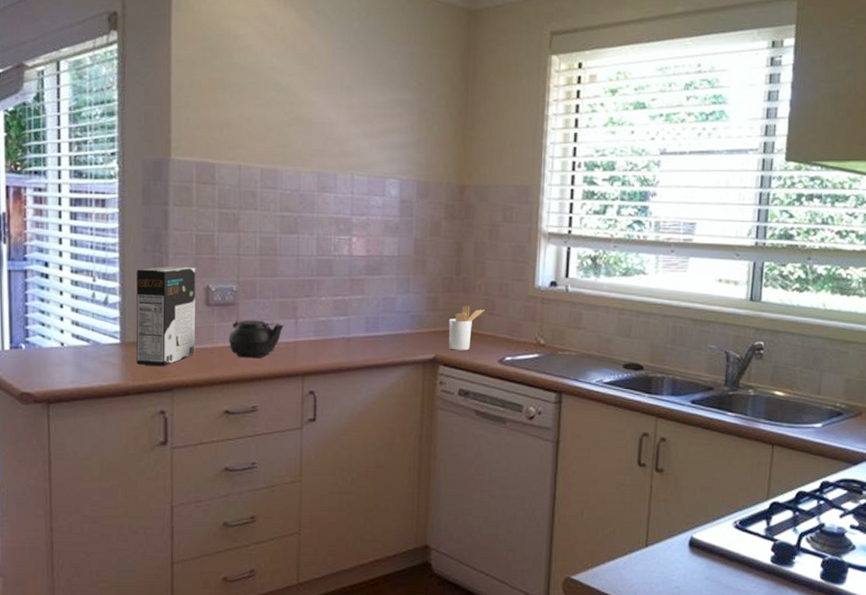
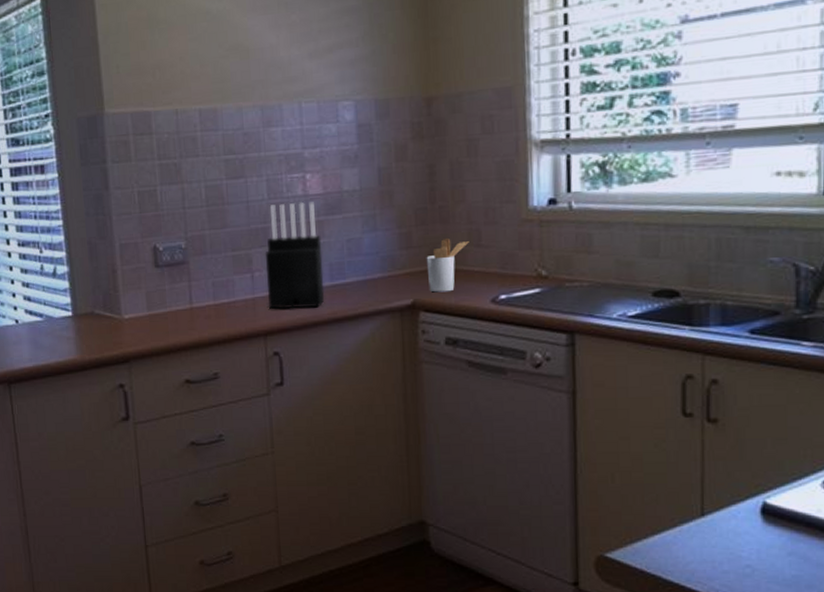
cereal box: present [136,265,196,366] -> none [82,227,149,337]
teapot: present [228,320,285,358] -> none [181,278,240,321]
knife block: none [308,260,361,354] -> present [265,201,325,309]

